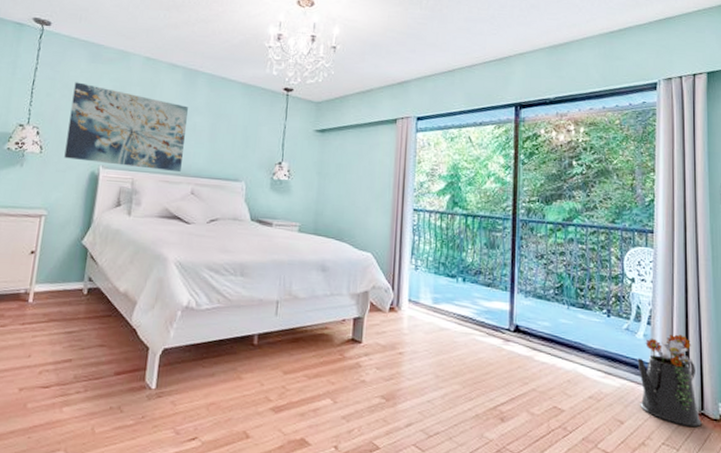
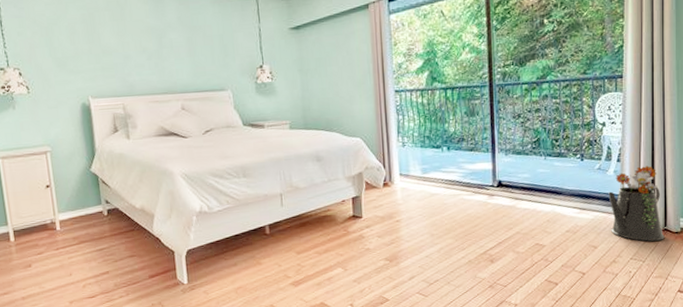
wall art: present [64,82,189,173] -> none [42,16,168,95]

